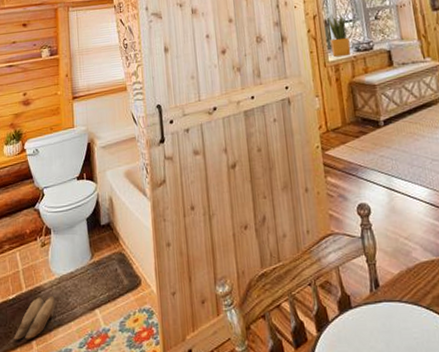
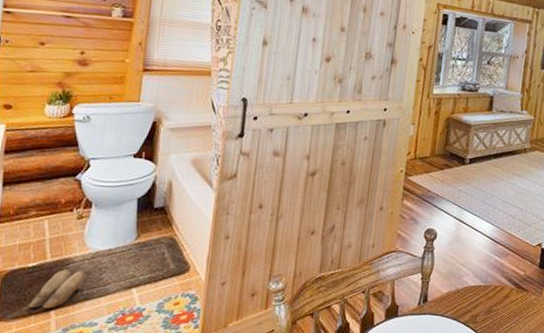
planter: present [327,12,351,58] -> none [438,49,461,93]

